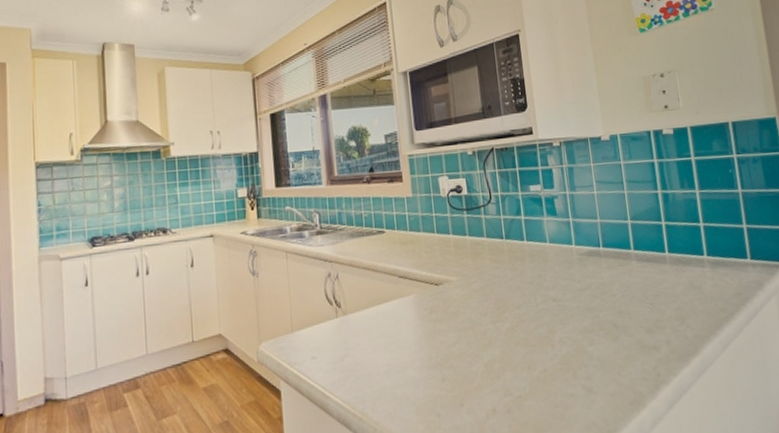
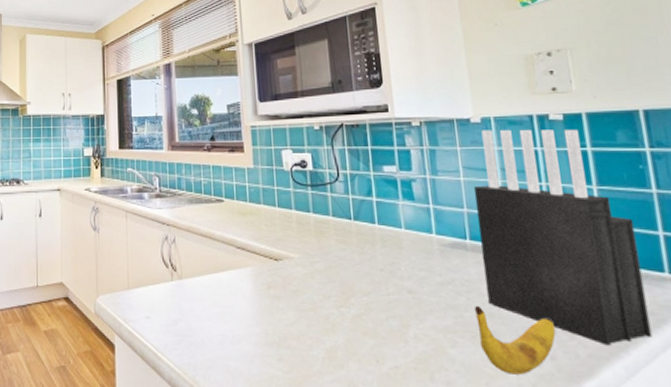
knife block: none [604,141,739,326] -> present [473,129,653,346]
banana: none [607,305,670,362] -> present [474,305,556,375]

